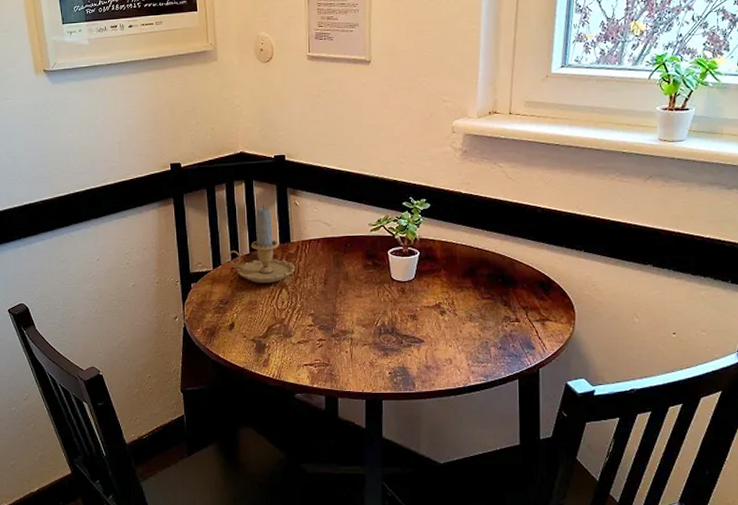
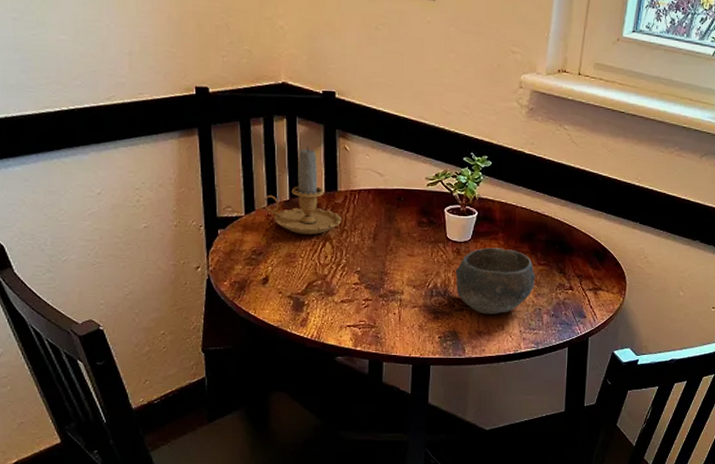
bowl: none [401,285,481,350] -> present [455,247,536,315]

